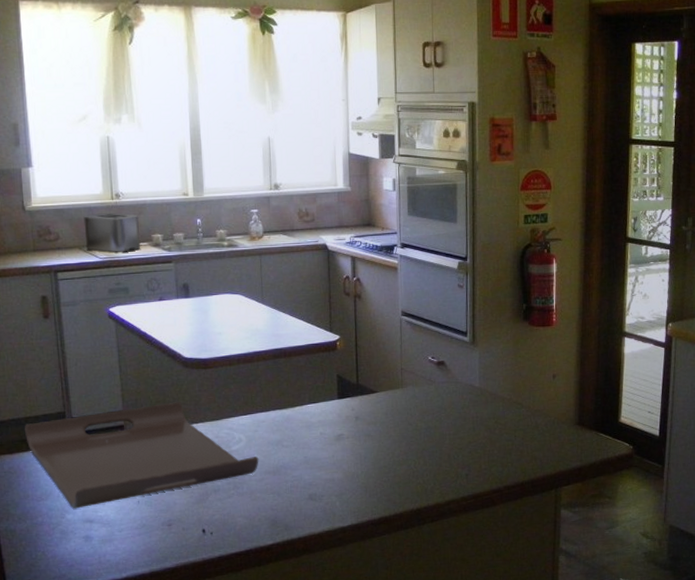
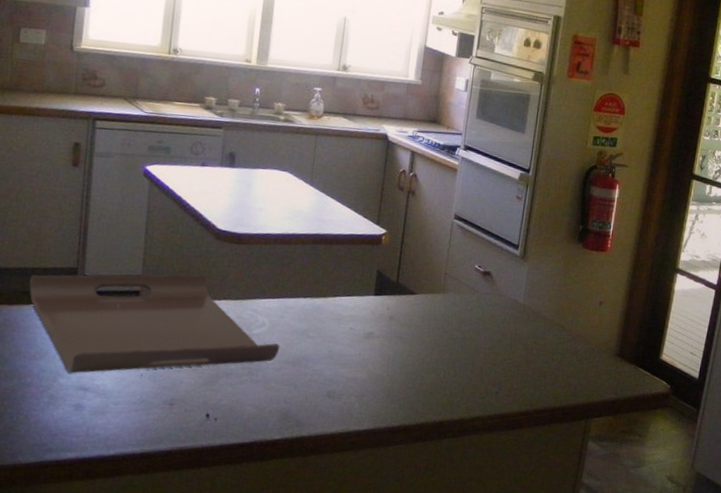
toaster: present [83,213,141,254] -> none [132,65,194,111]

